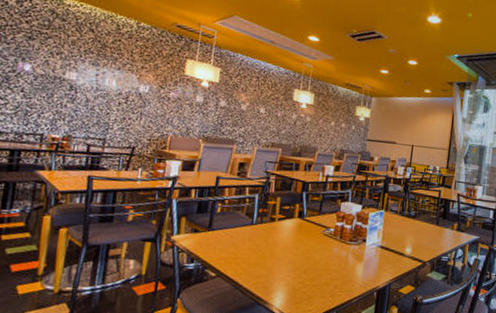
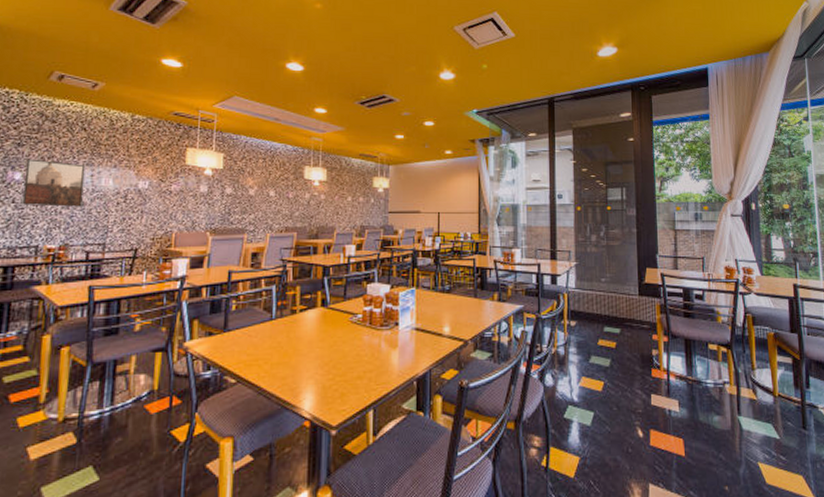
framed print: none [30,52,92,103] -> present [22,158,86,207]

